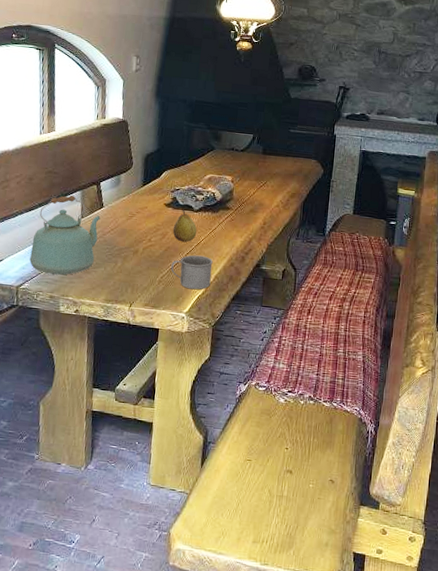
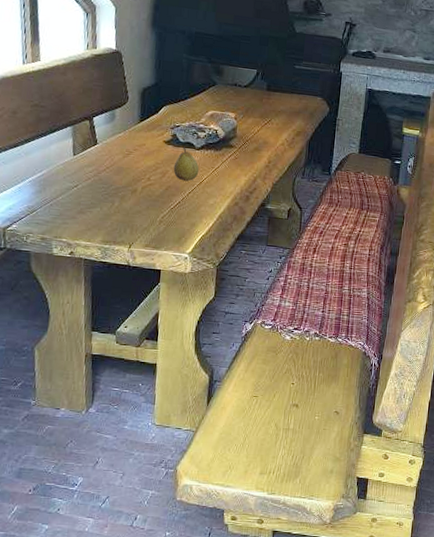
kettle: present [29,195,100,275] -> none [17,131,94,216]
mug: present [170,255,213,290] -> none [172,194,216,230]

